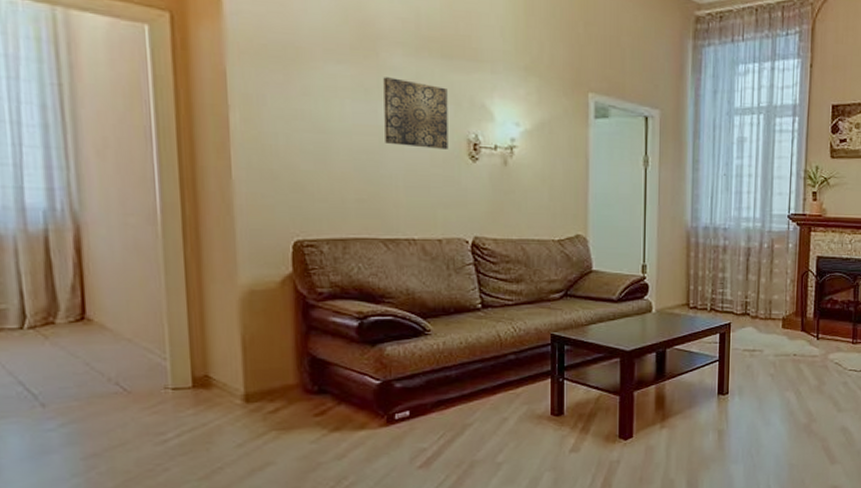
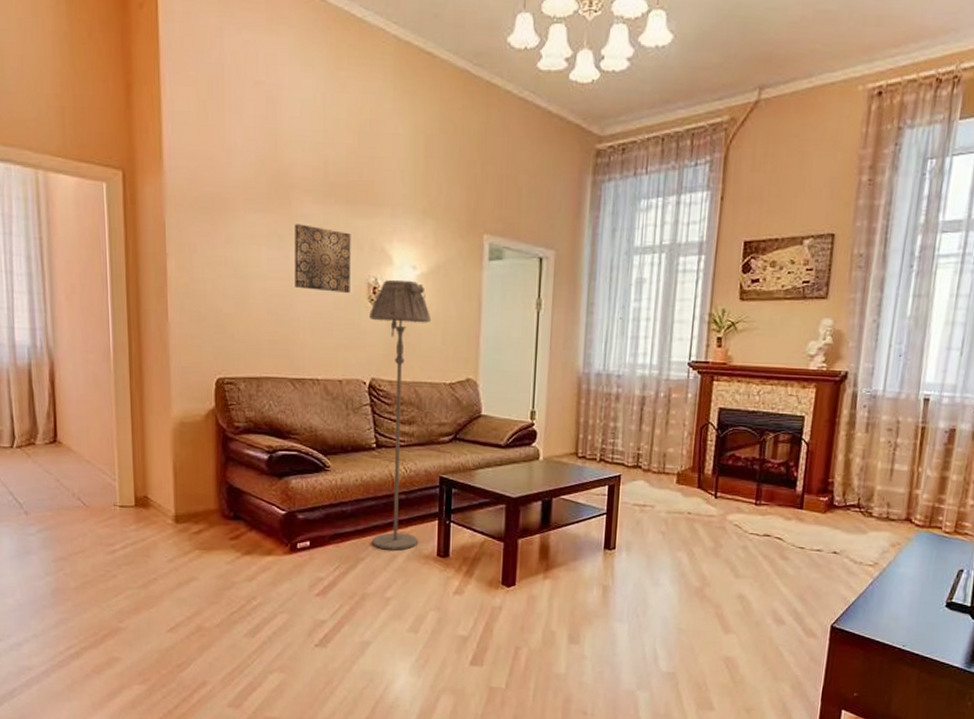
floor lamp: none [470,136,538,413] -> present [369,279,432,551]

